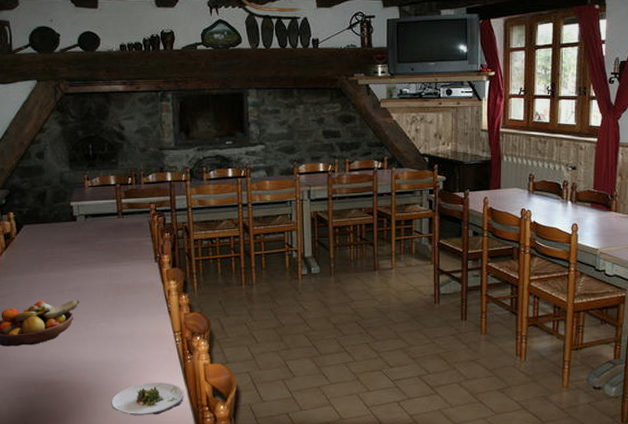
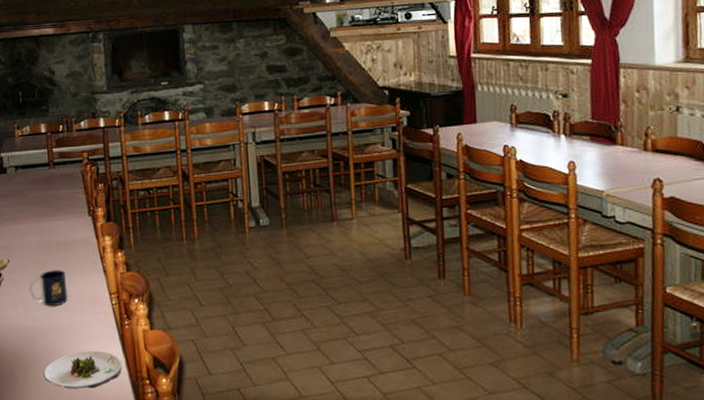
mug: none [98,311,135,343] -> present [29,270,69,307]

